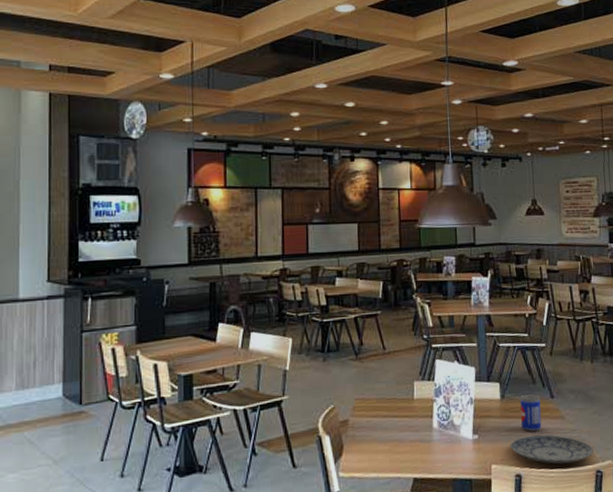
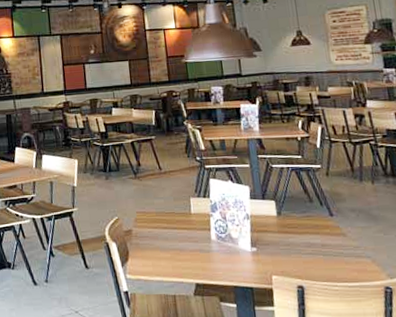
plate: present [509,434,595,464] -> none [289,250,382,279]
beer can: present [520,394,542,432] -> none [297,211,322,247]

